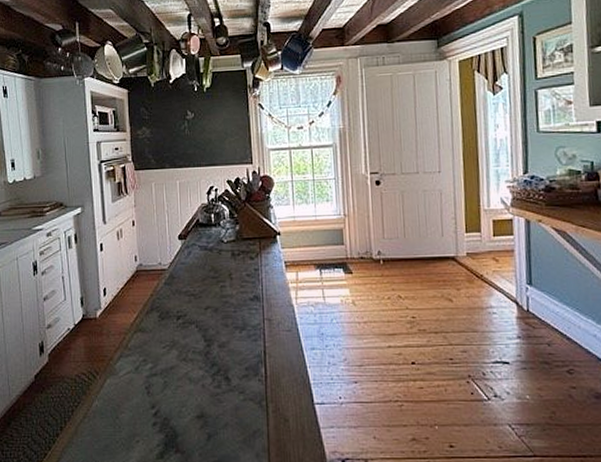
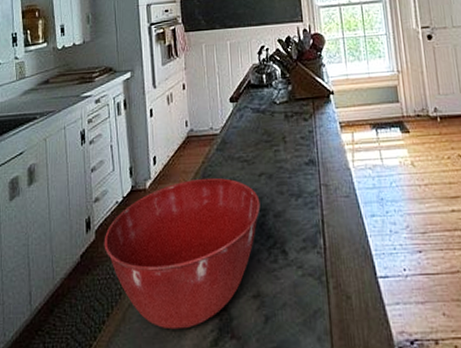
mixing bowl: none [56,309,206,443] -> present [104,177,260,330]

